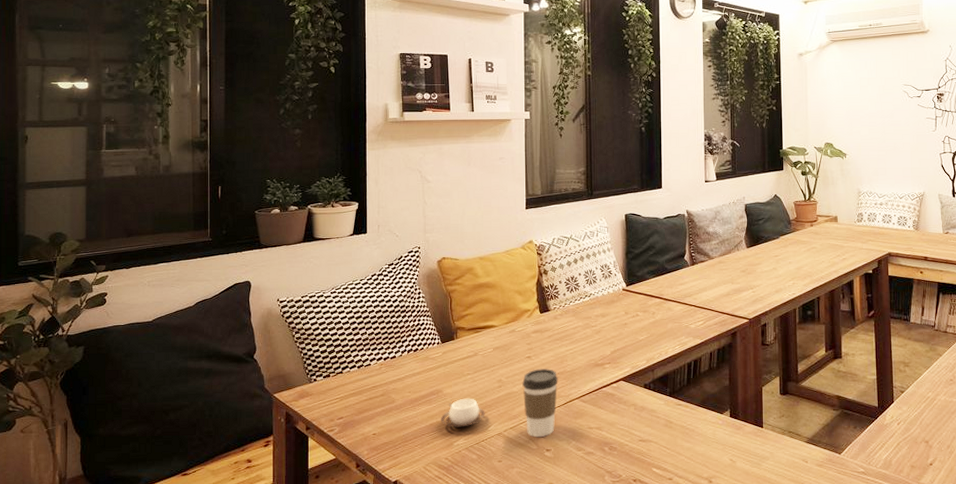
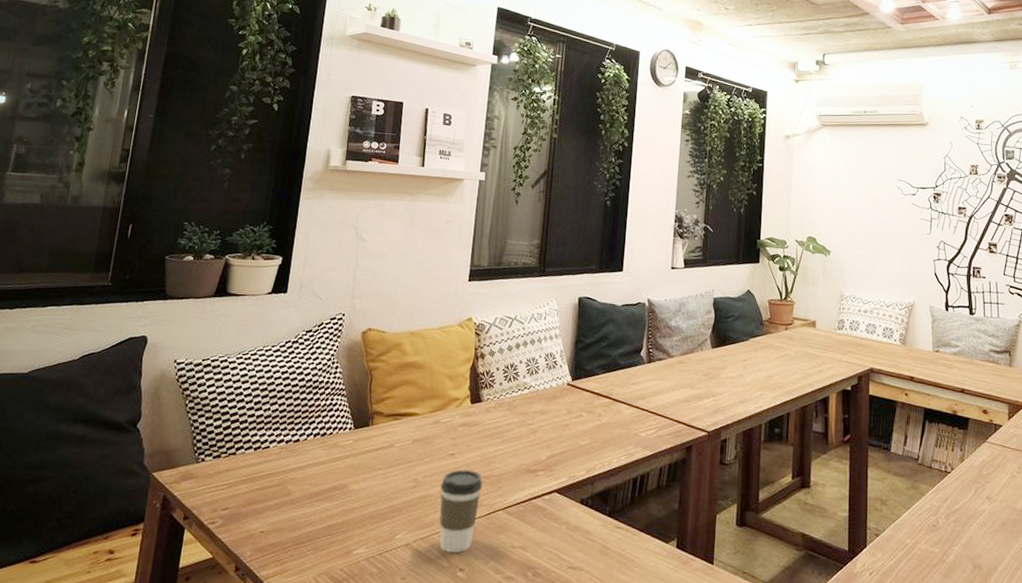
cup: present [441,398,485,427] -> none [341,497,394,533]

